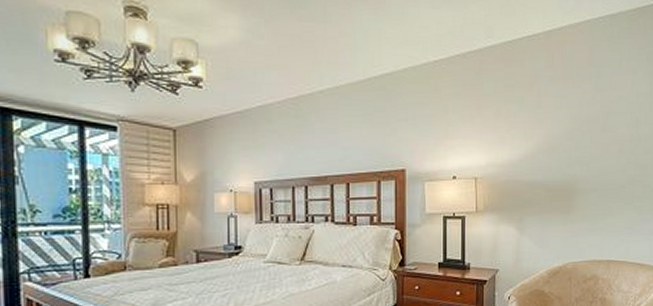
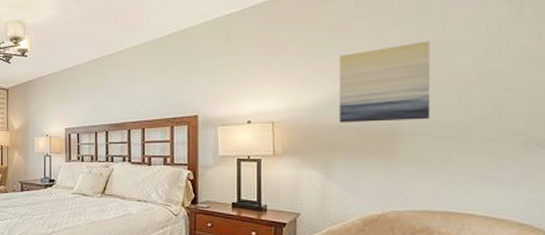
wall art: none [531,105,599,180] -> present [338,41,431,123]

